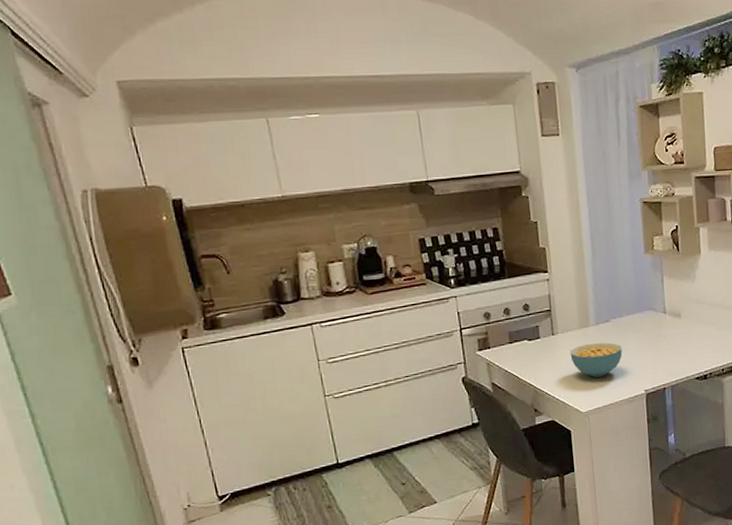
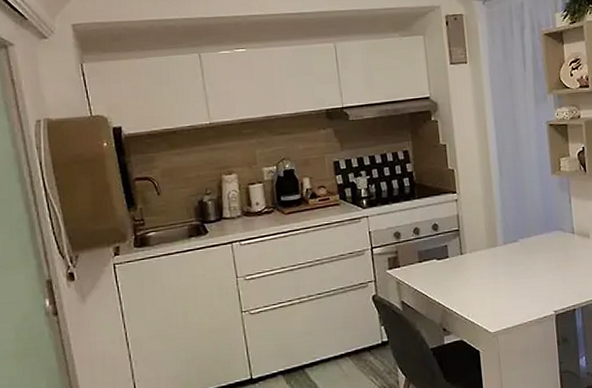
cereal bowl: present [570,342,623,377] -> none [478,262,531,297]

